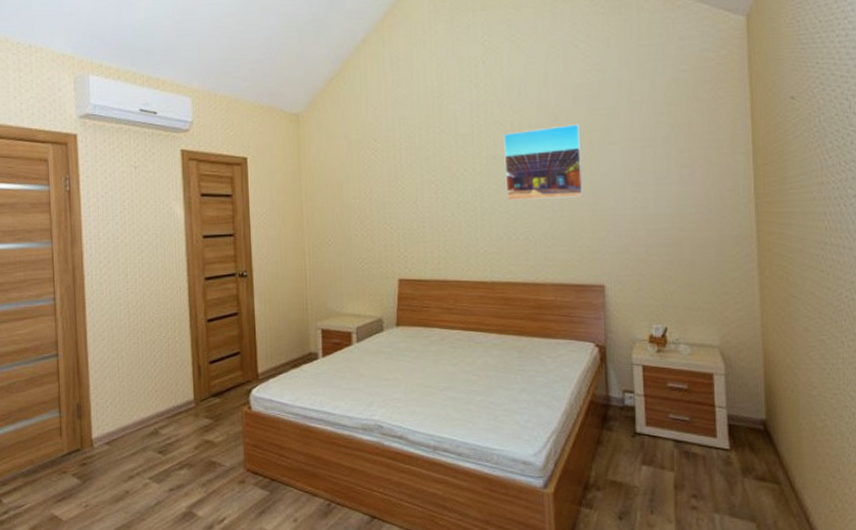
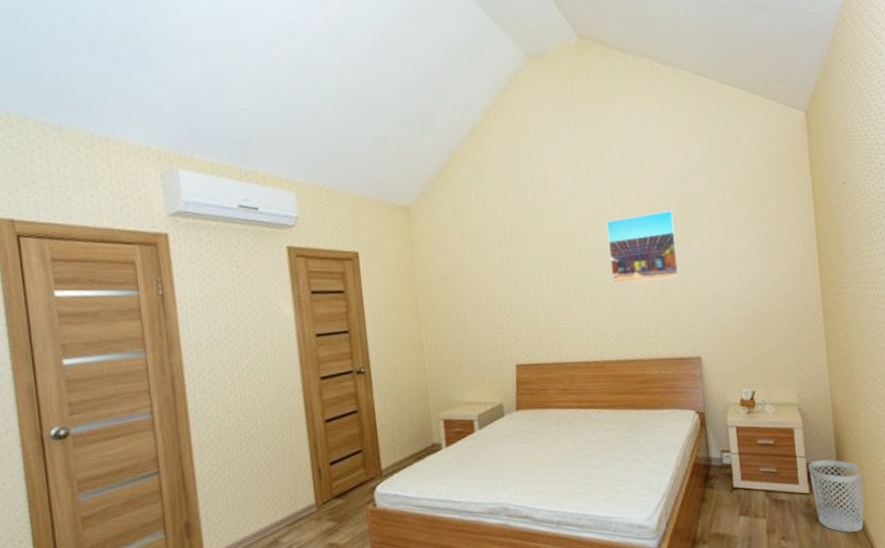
wastebasket: none [729,413,802,500] -> present [808,459,864,533]

